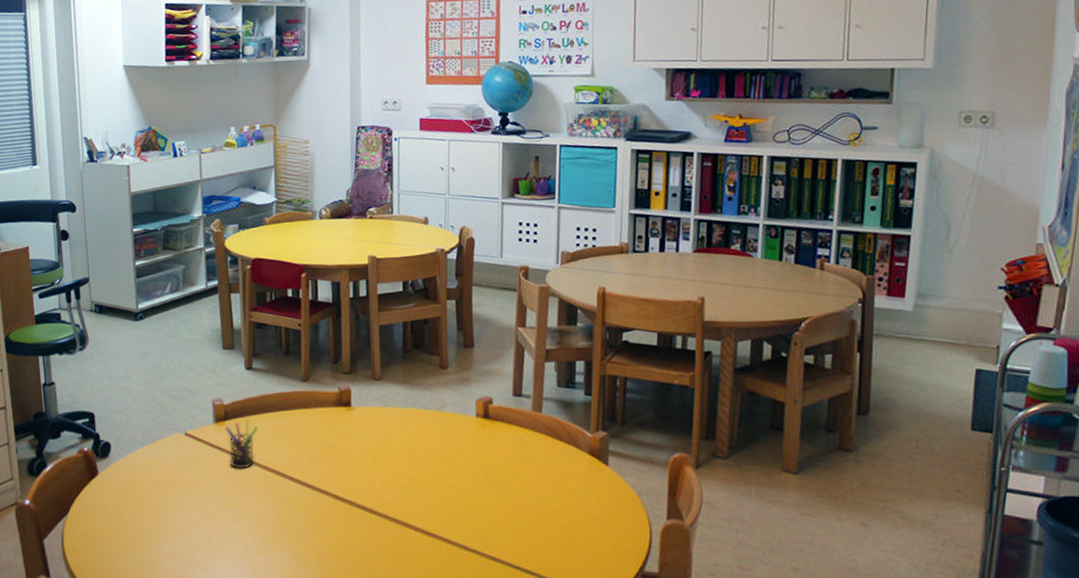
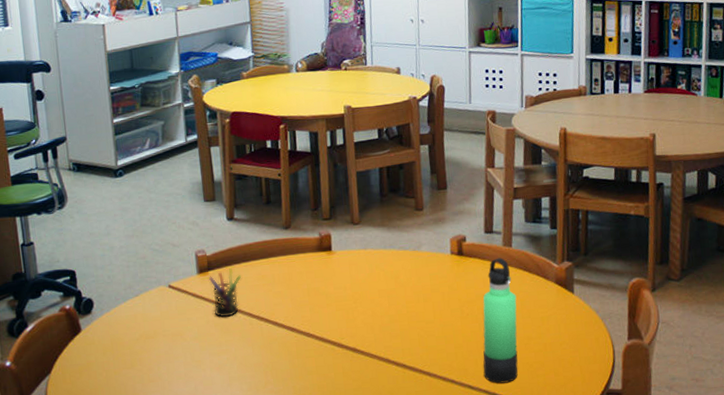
thermos bottle: none [507,423,546,557] -> present [483,257,518,384]

